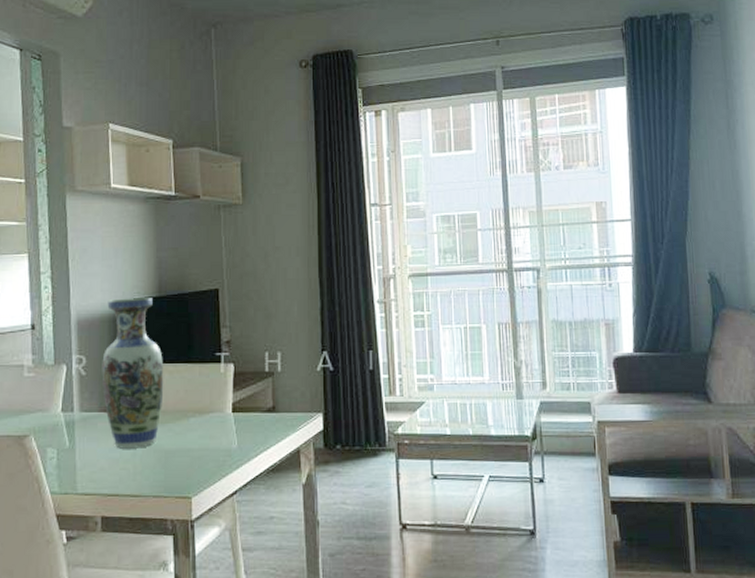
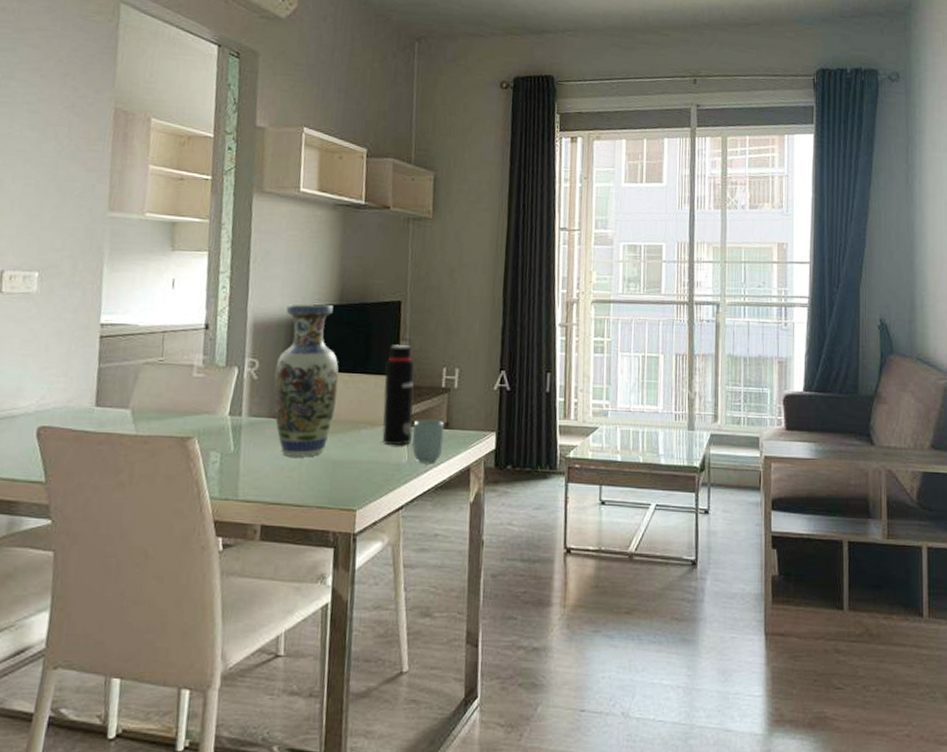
water bottle: none [208,332,240,433] -> present [382,345,416,446]
cup: none [240,403,272,447] -> present [412,419,445,463]

